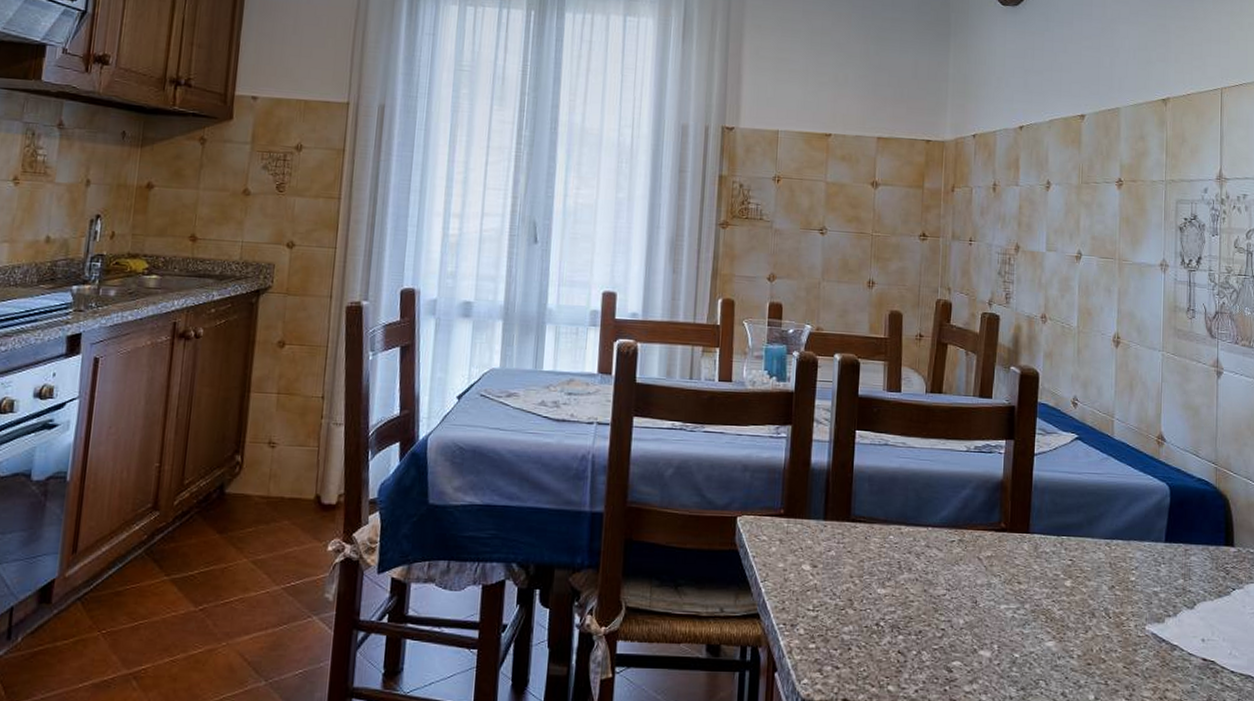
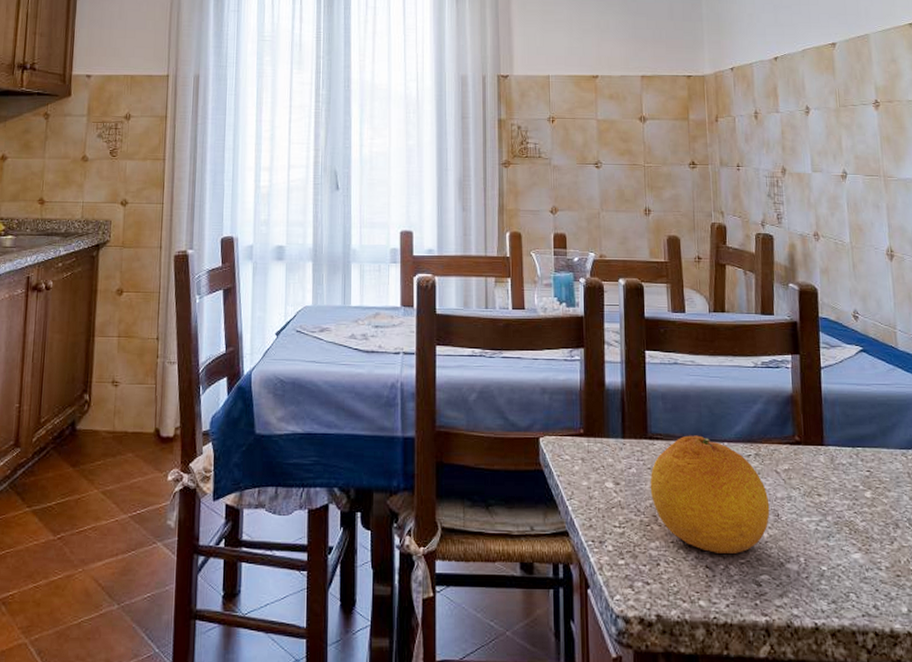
fruit: none [848,519,969,639] -> present [650,435,770,553]

